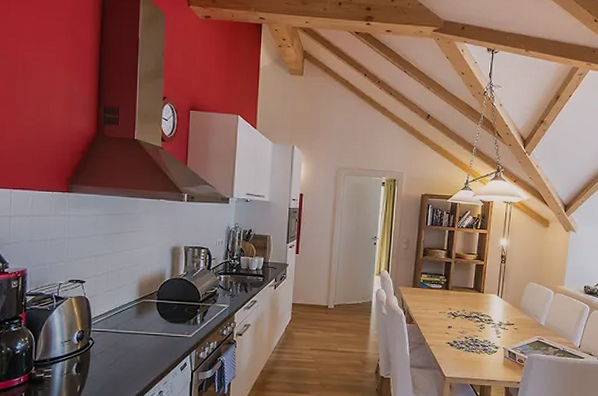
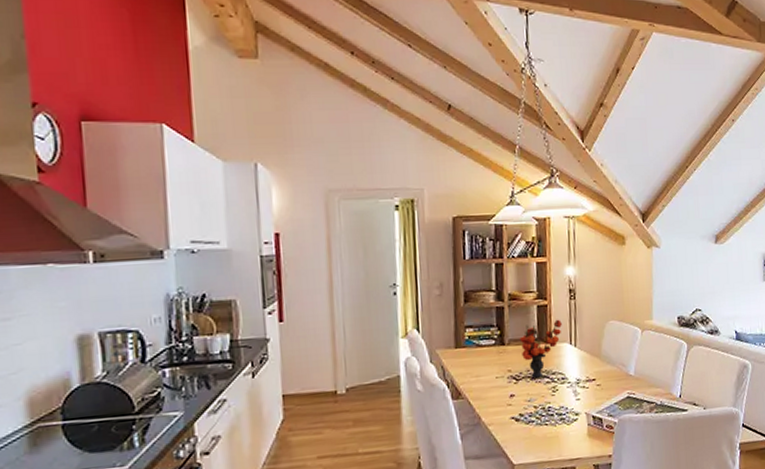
bouquet: none [460,271,493,317] -> present [519,315,562,379]

